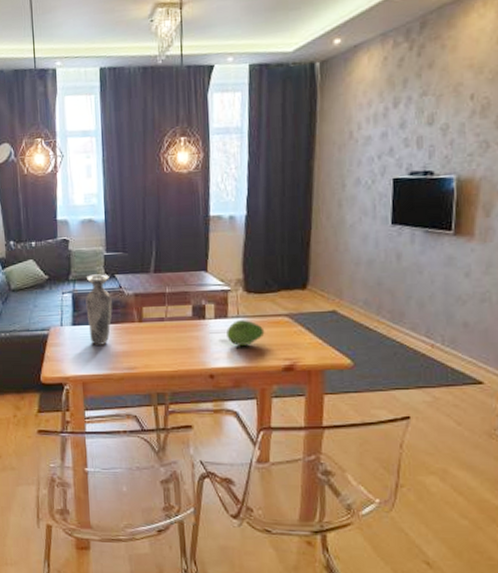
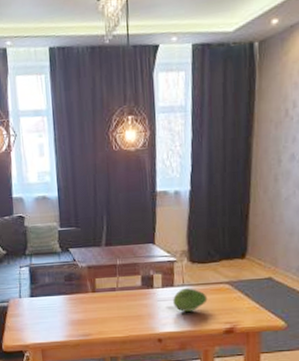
vase: present [86,274,112,345] -> none [42,248,67,315]

